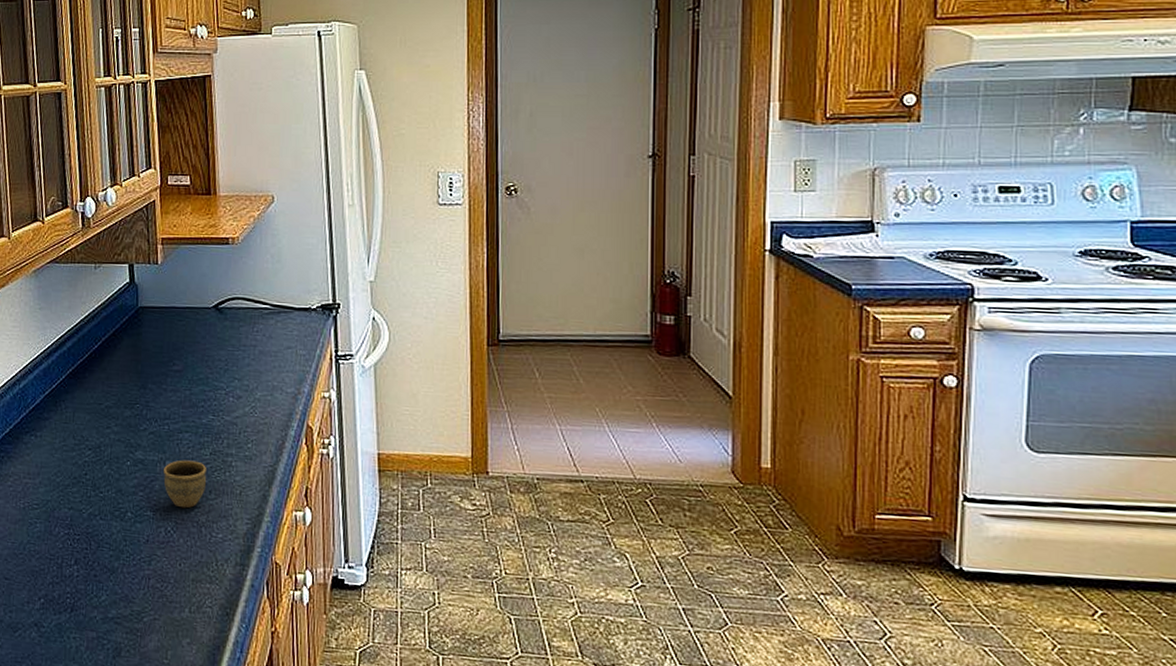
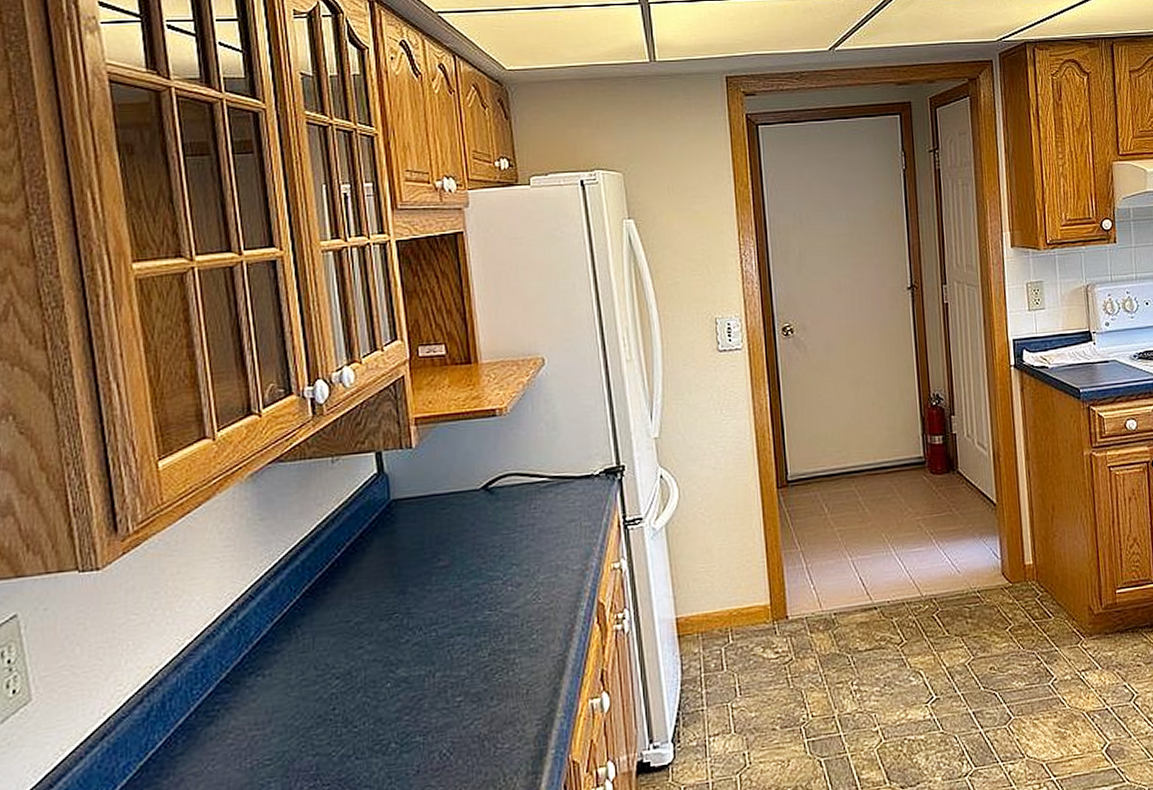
cup: present [163,460,207,509] -> none [432,666,487,724]

